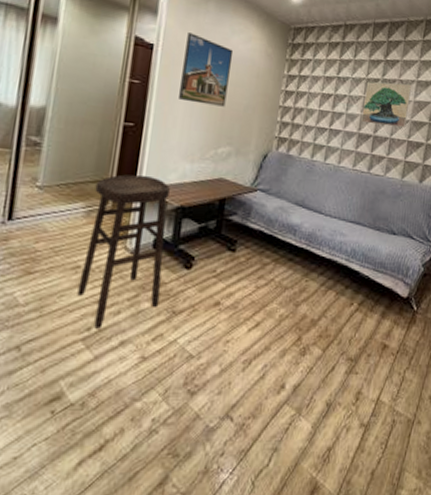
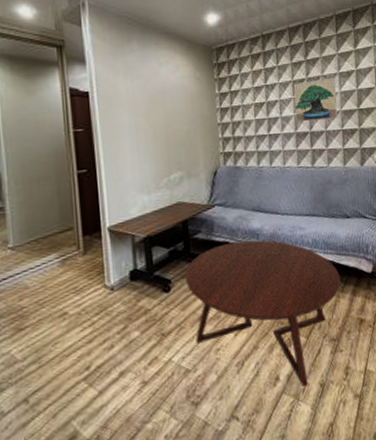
stool: present [77,174,170,329] -> none [64,215,148,367]
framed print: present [179,32,234,107] -> none [118,74,168,139]
coffee table: none [206,232,372,403] -> present [185,240,341,387]

